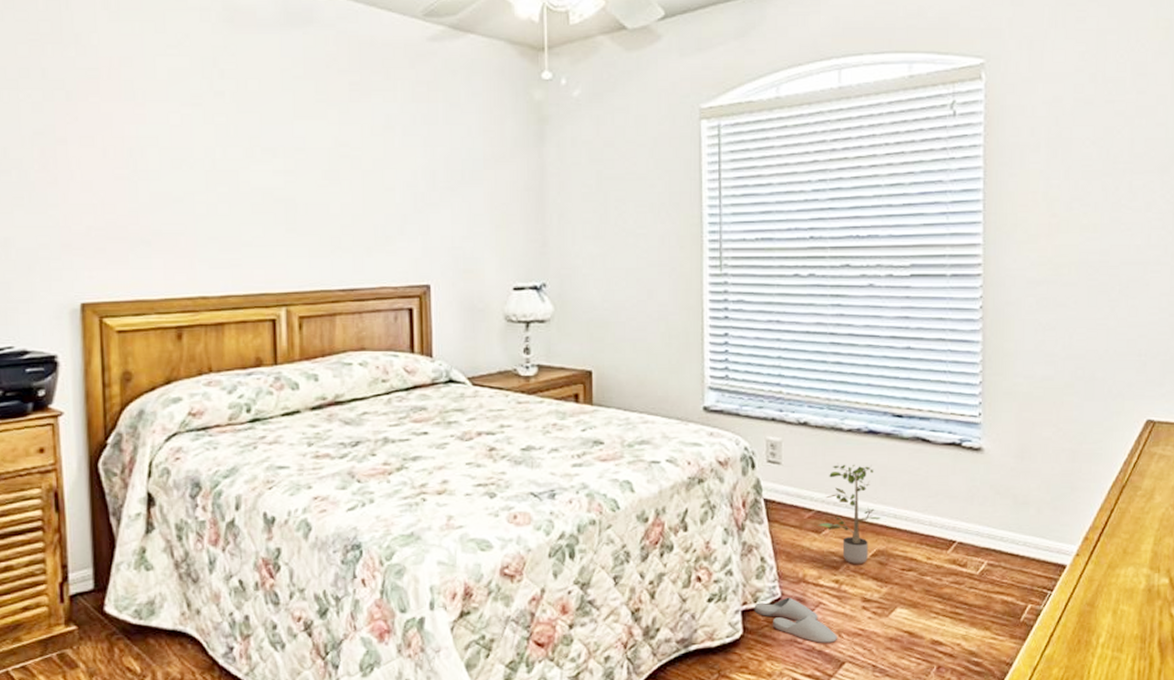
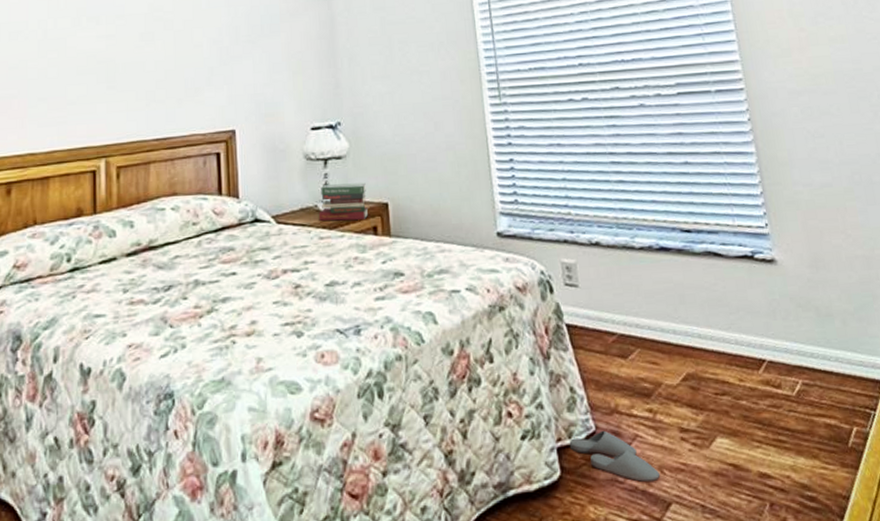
books: none [517,347,571,387] -> present [318,182,369,221]
potted plant: present [817,464,881,565] -> none [622,282,686,391]

